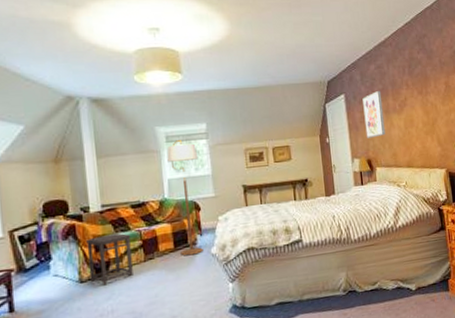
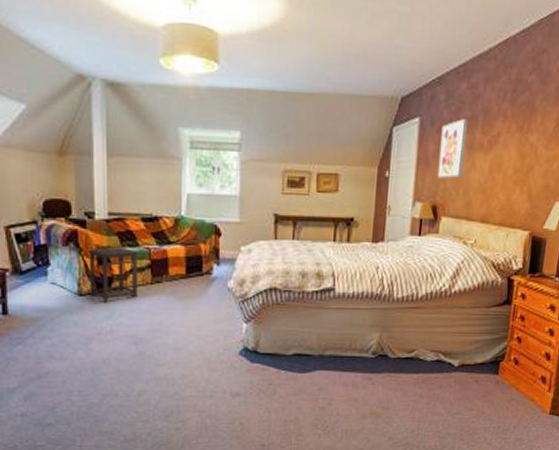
floor lamp: present [167,140,203,256] -> none [189,148,226,286]

